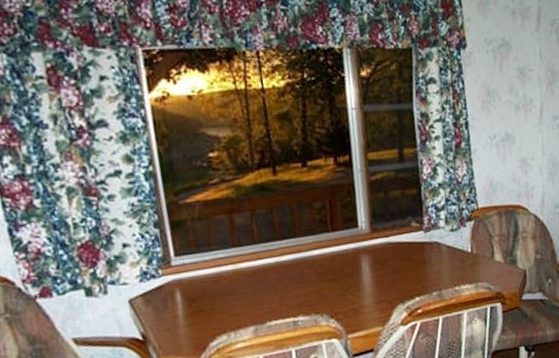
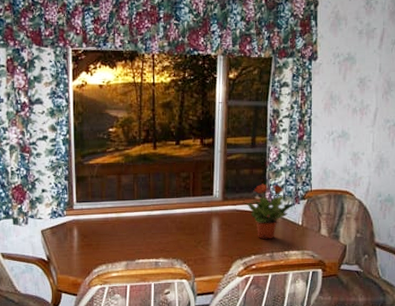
potted plant: none [396,205,459,275] -> present [243,184,294,239]

